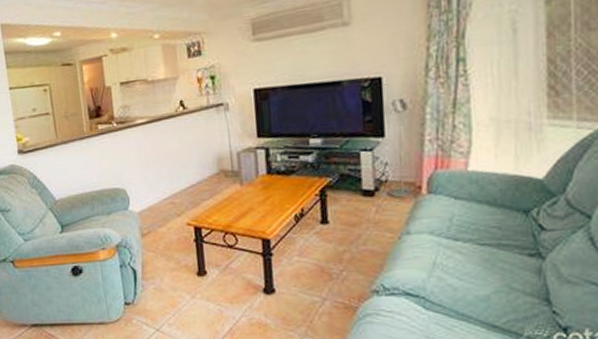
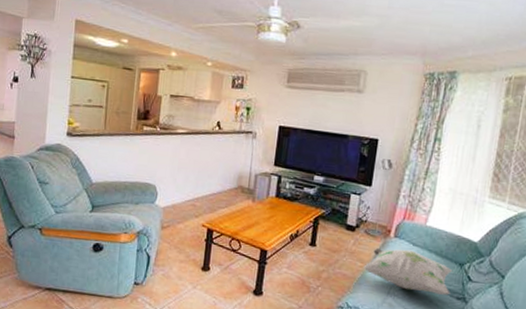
decorative pillow: none [395,205,518,257] -> present [363,248,453,295]

